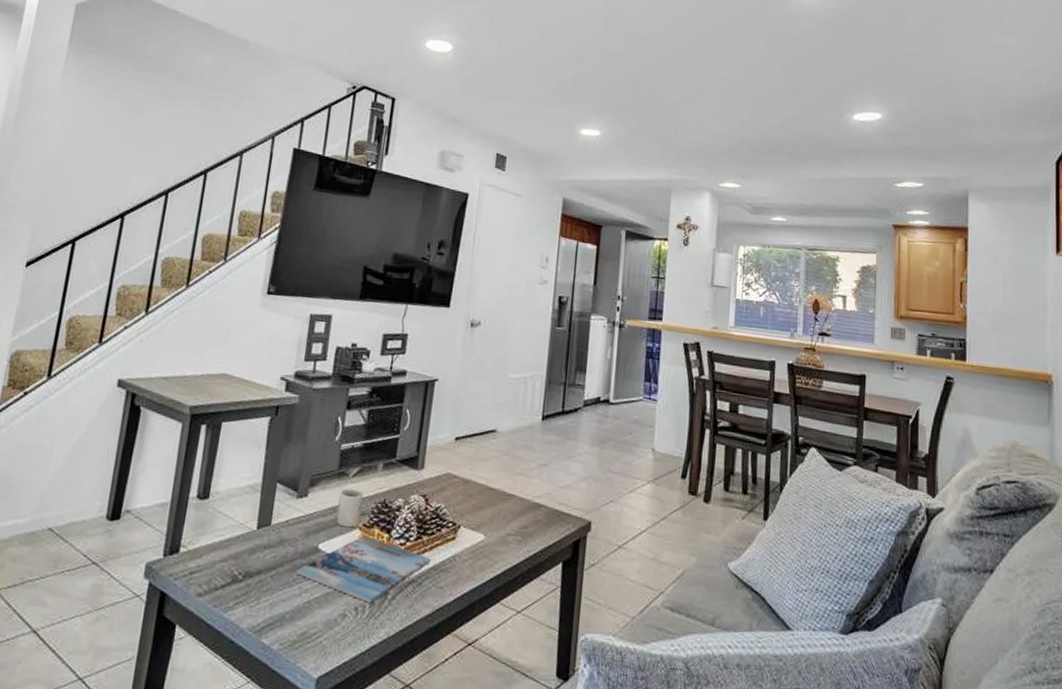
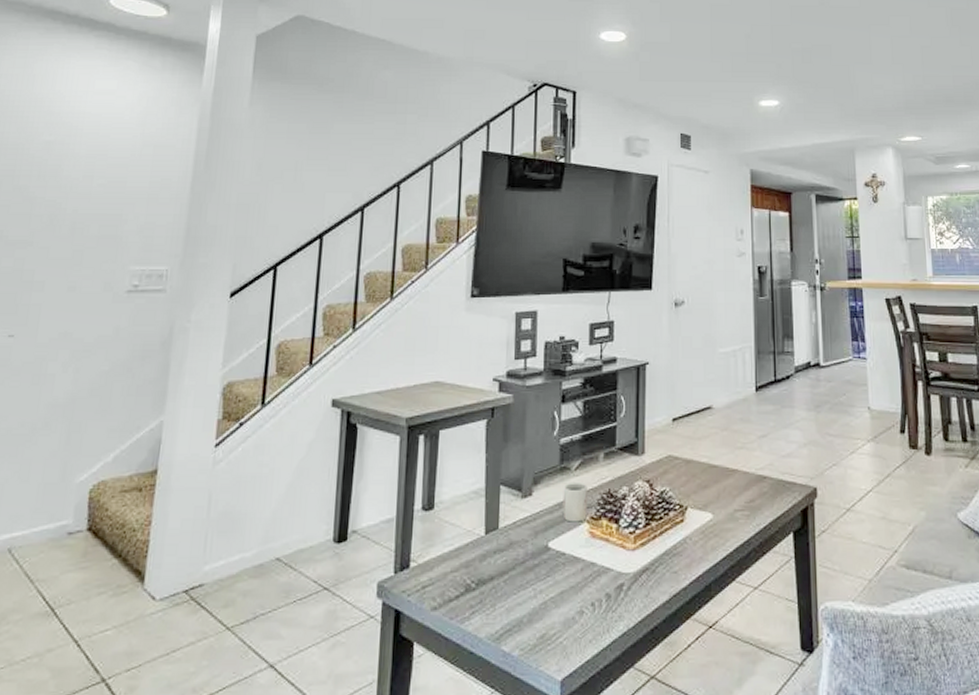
magazine: present [296,535,431,603] -> none [529,528,662,597]

